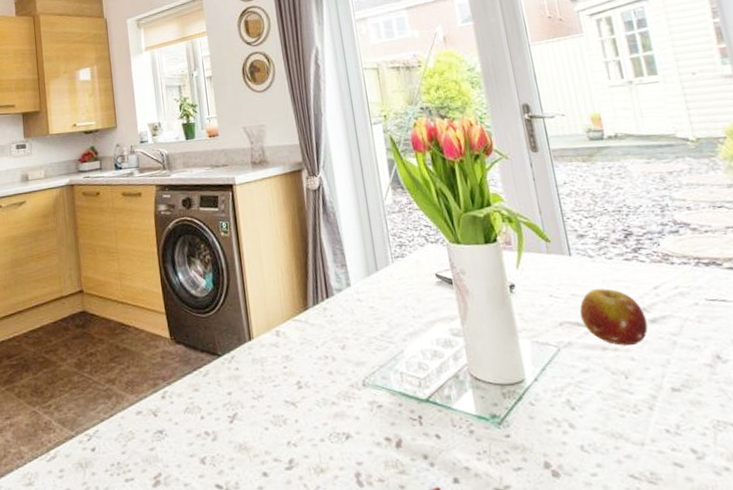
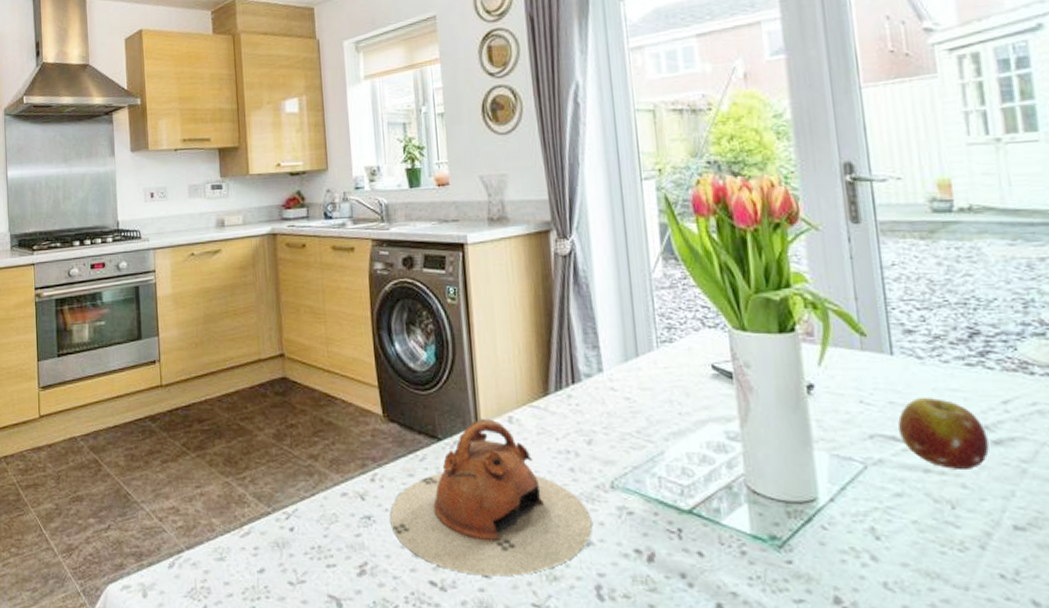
teapot: none [179,334,350,475] -> present [389,419,592,577]

